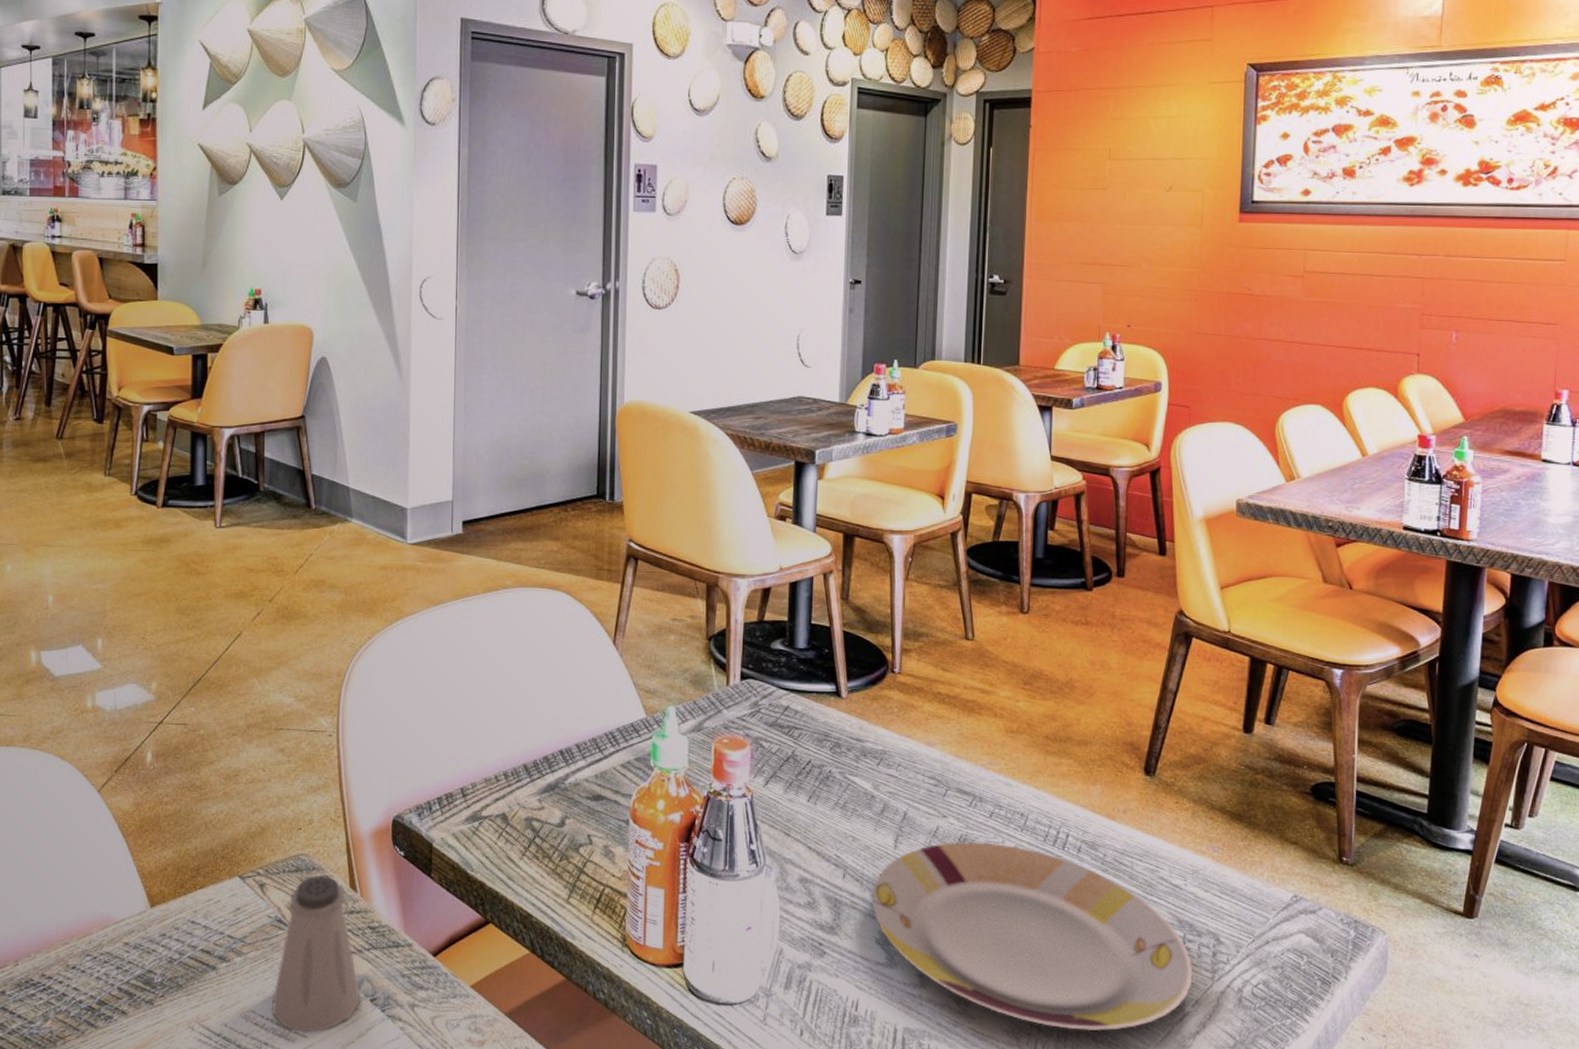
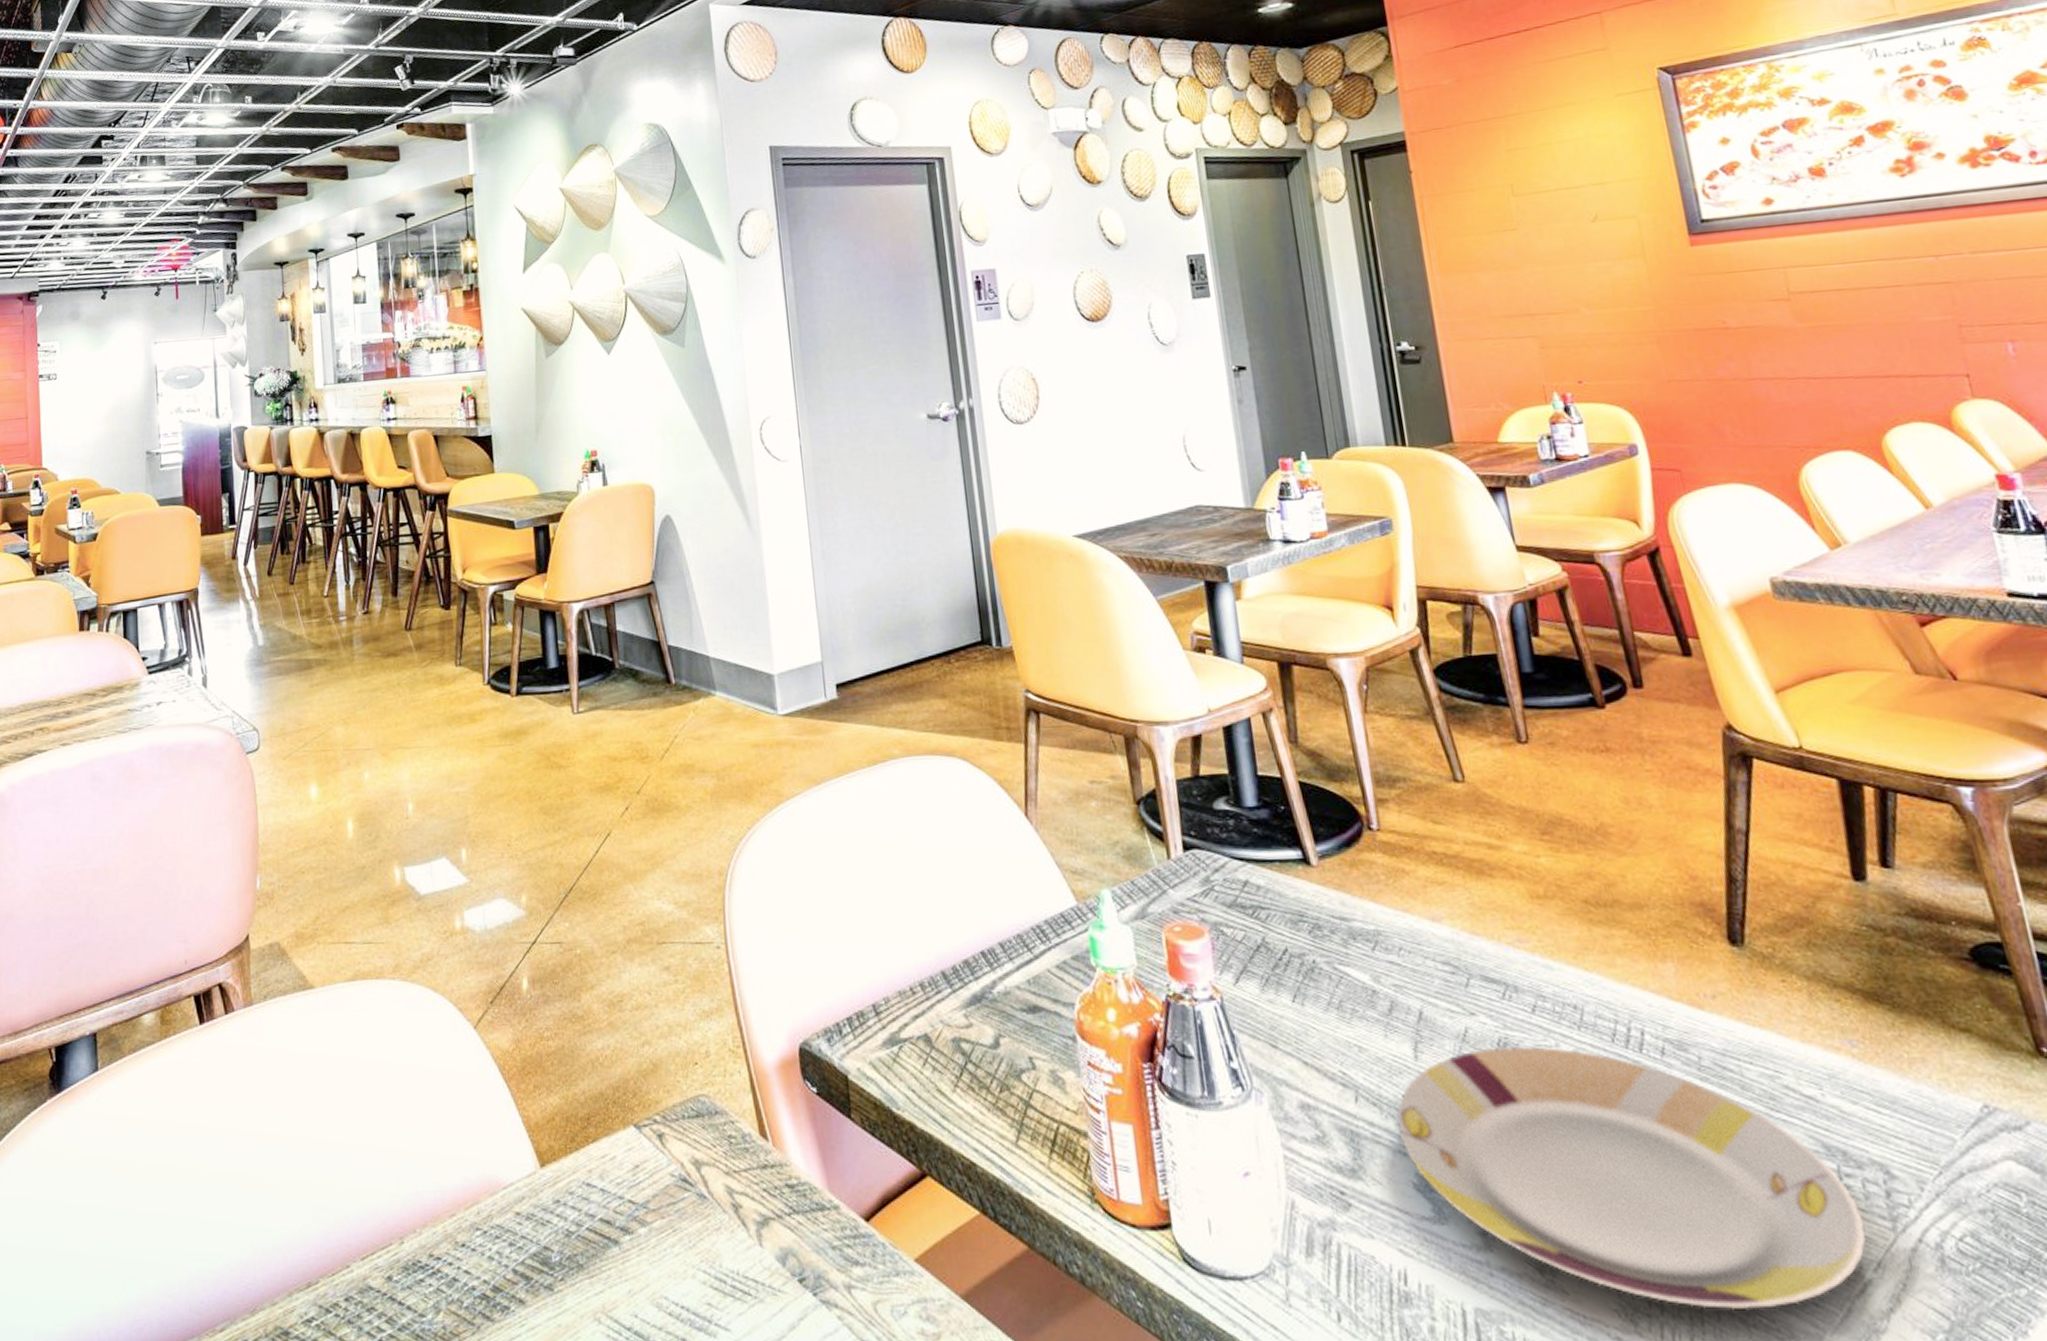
saltshaker: present [272,876,360,1033] -> none [686,1121,787,1326]

